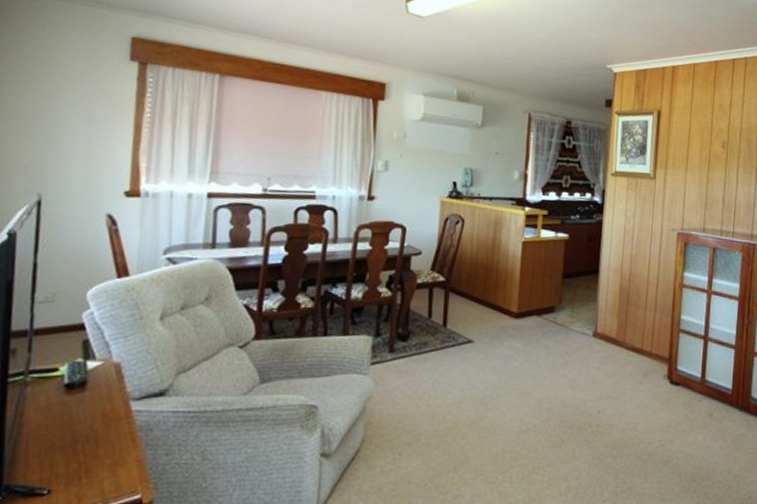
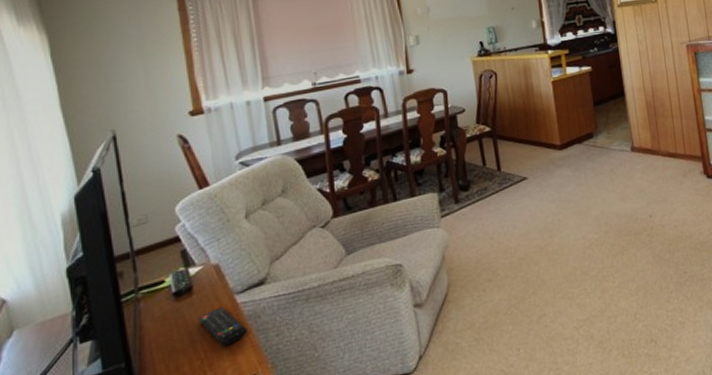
remote control: none [85,410,136,453] -> present [198,306,247,346]

